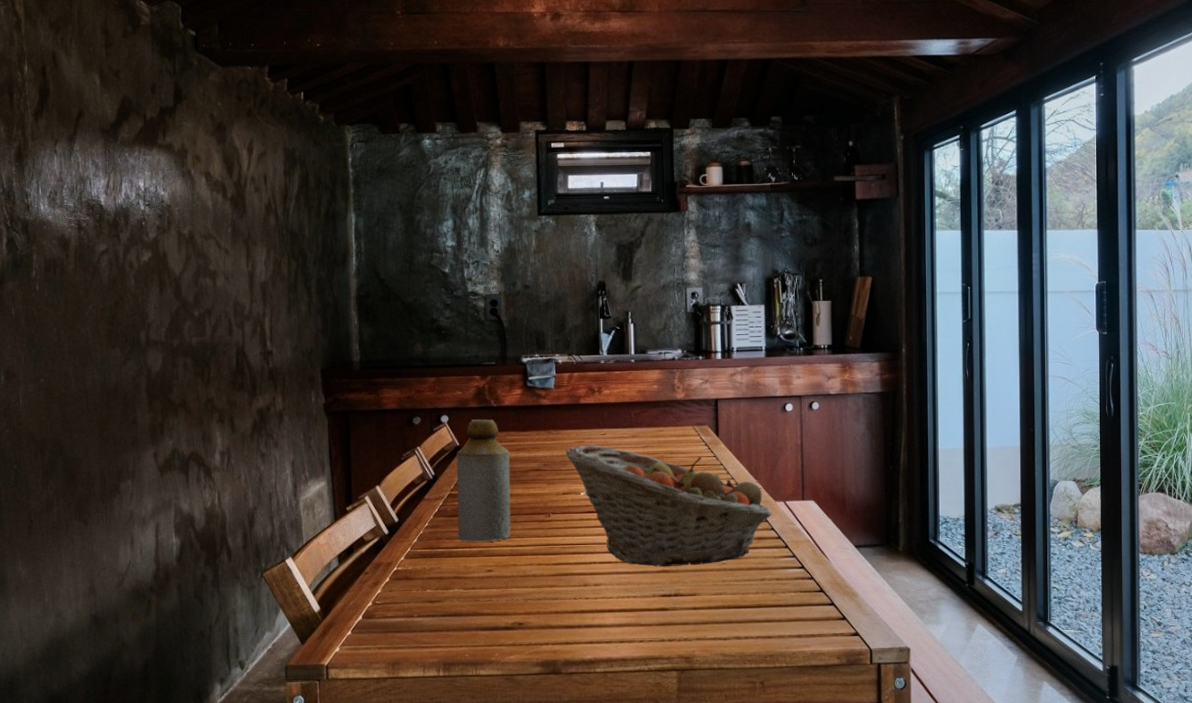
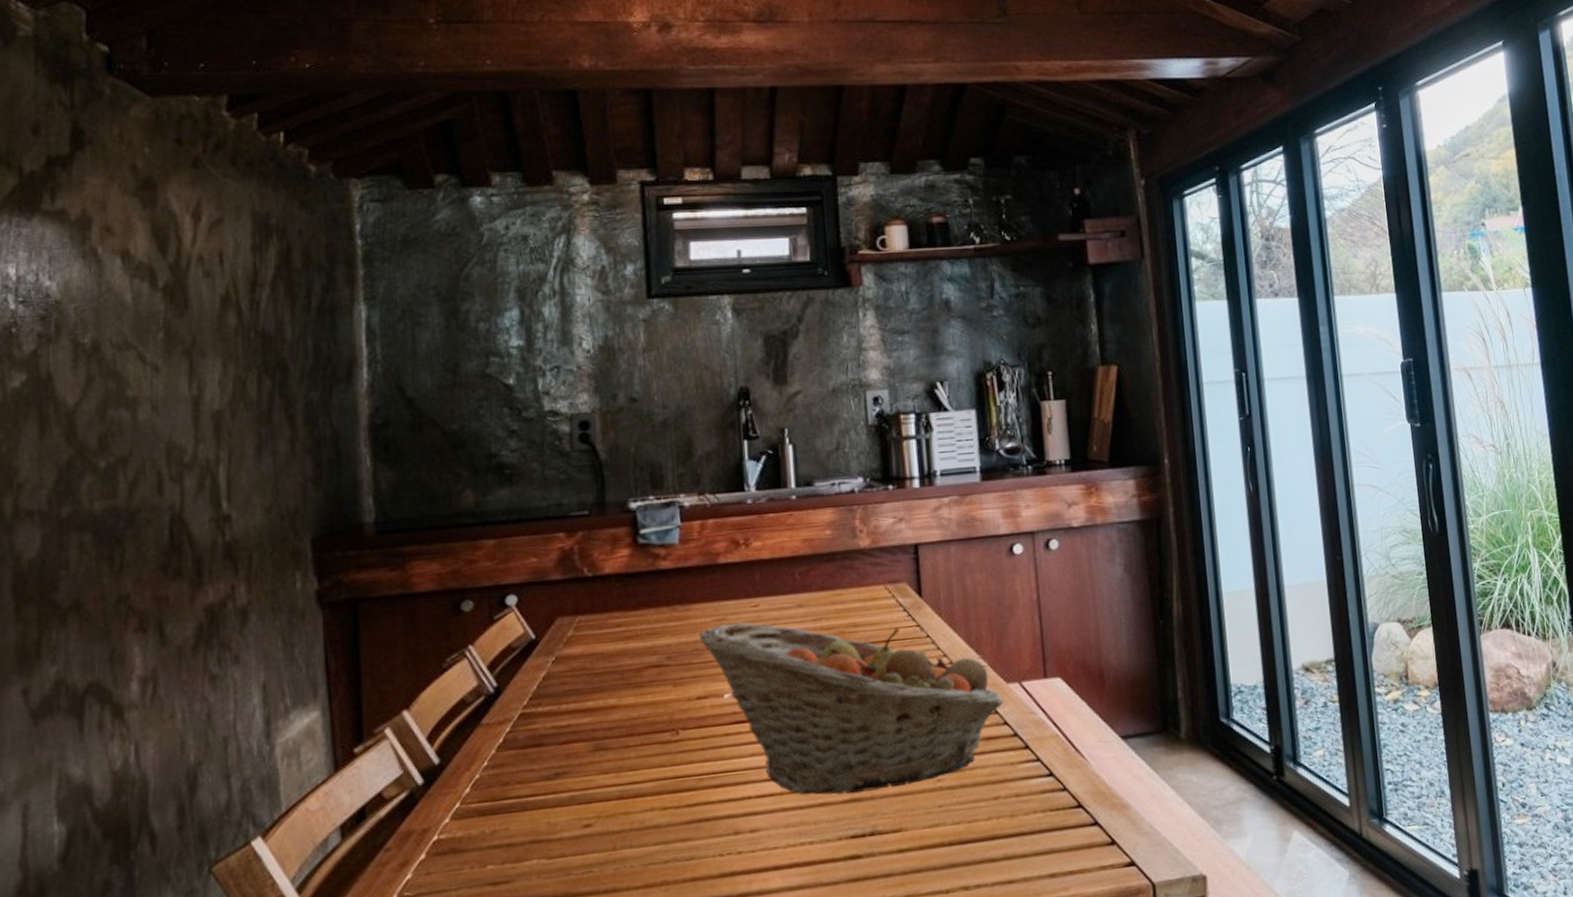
bottle: present [456,419,511,542] -> none [531,596,620,785]

